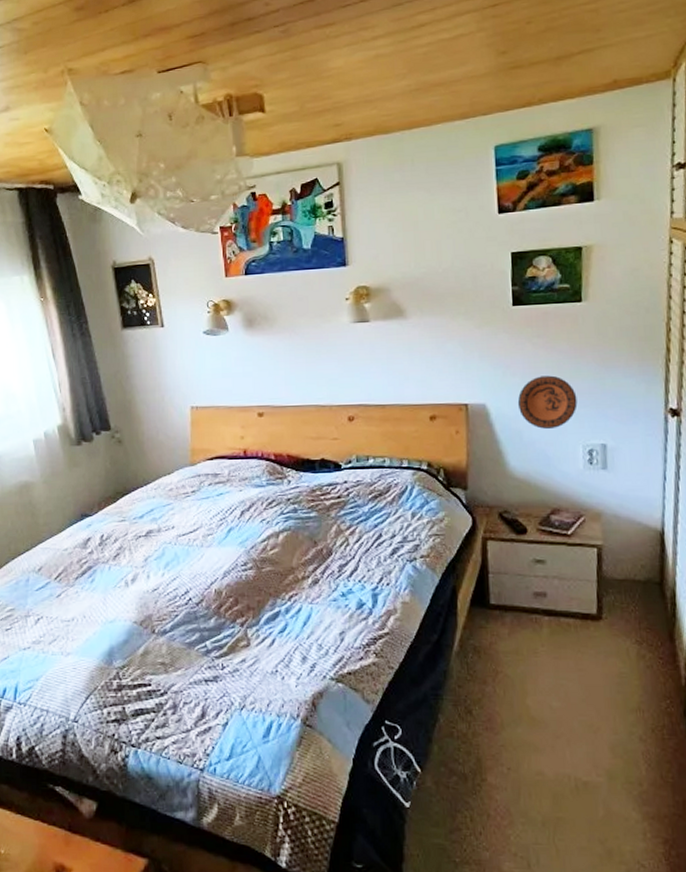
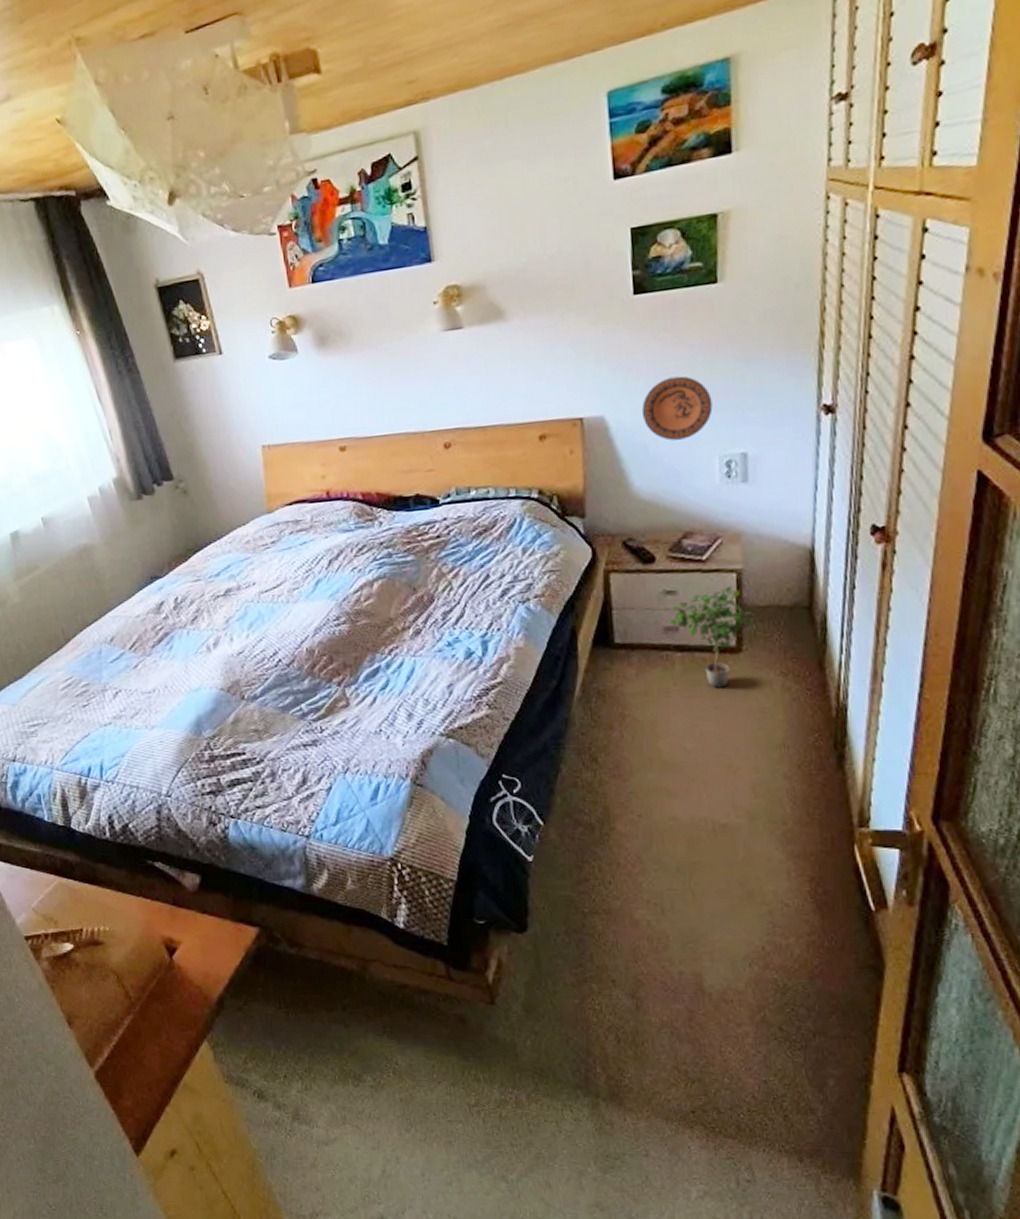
potted plant: none [537,559,613,652] -> present [668,586,755,689]

